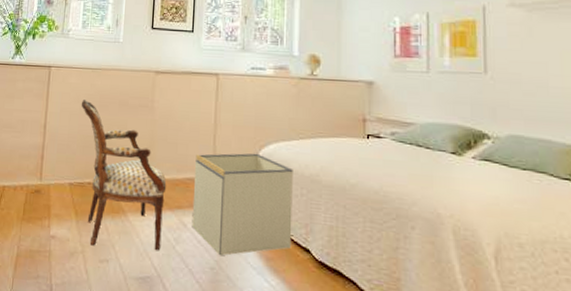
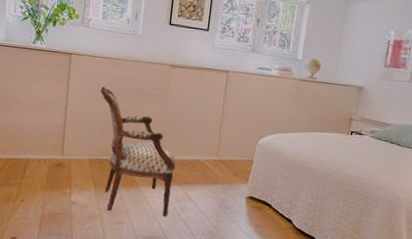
storage bin: present [192,153,293,256] -> none [195,140,286,223]

